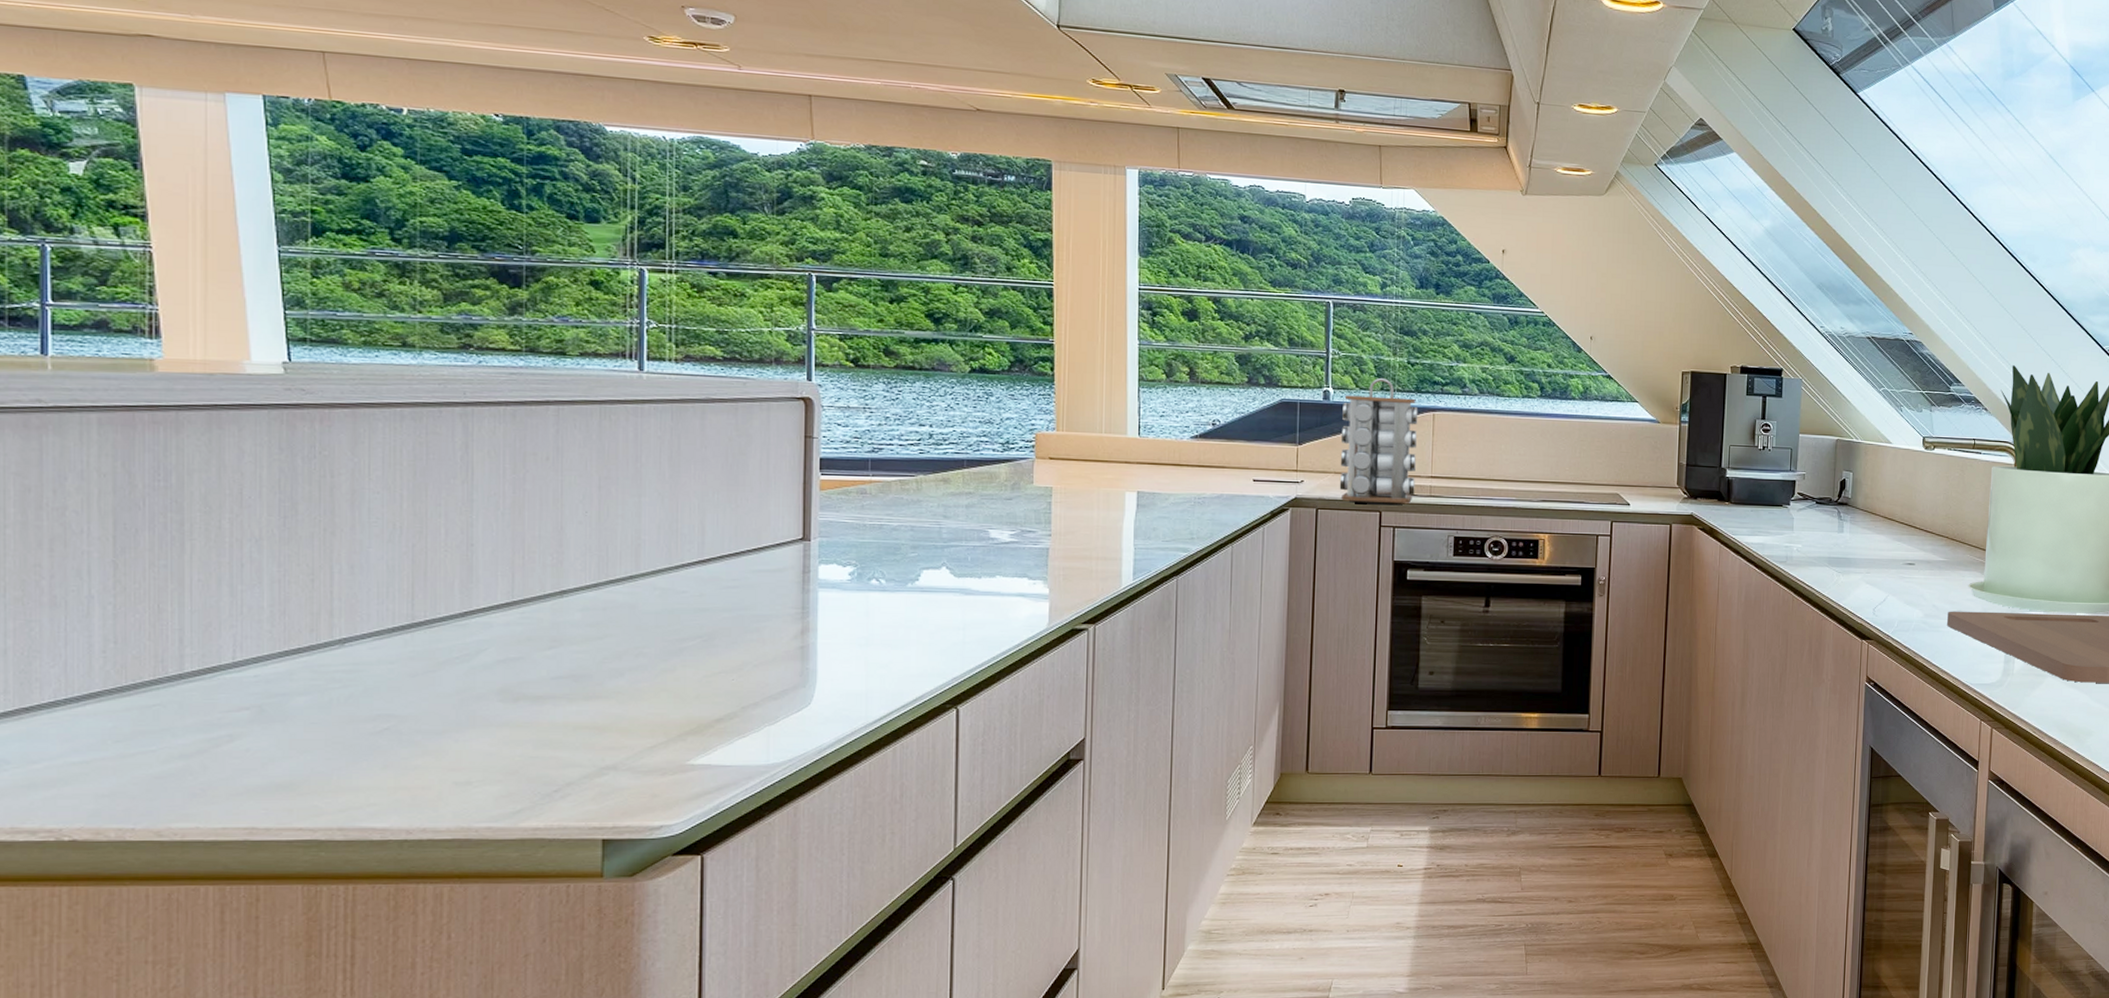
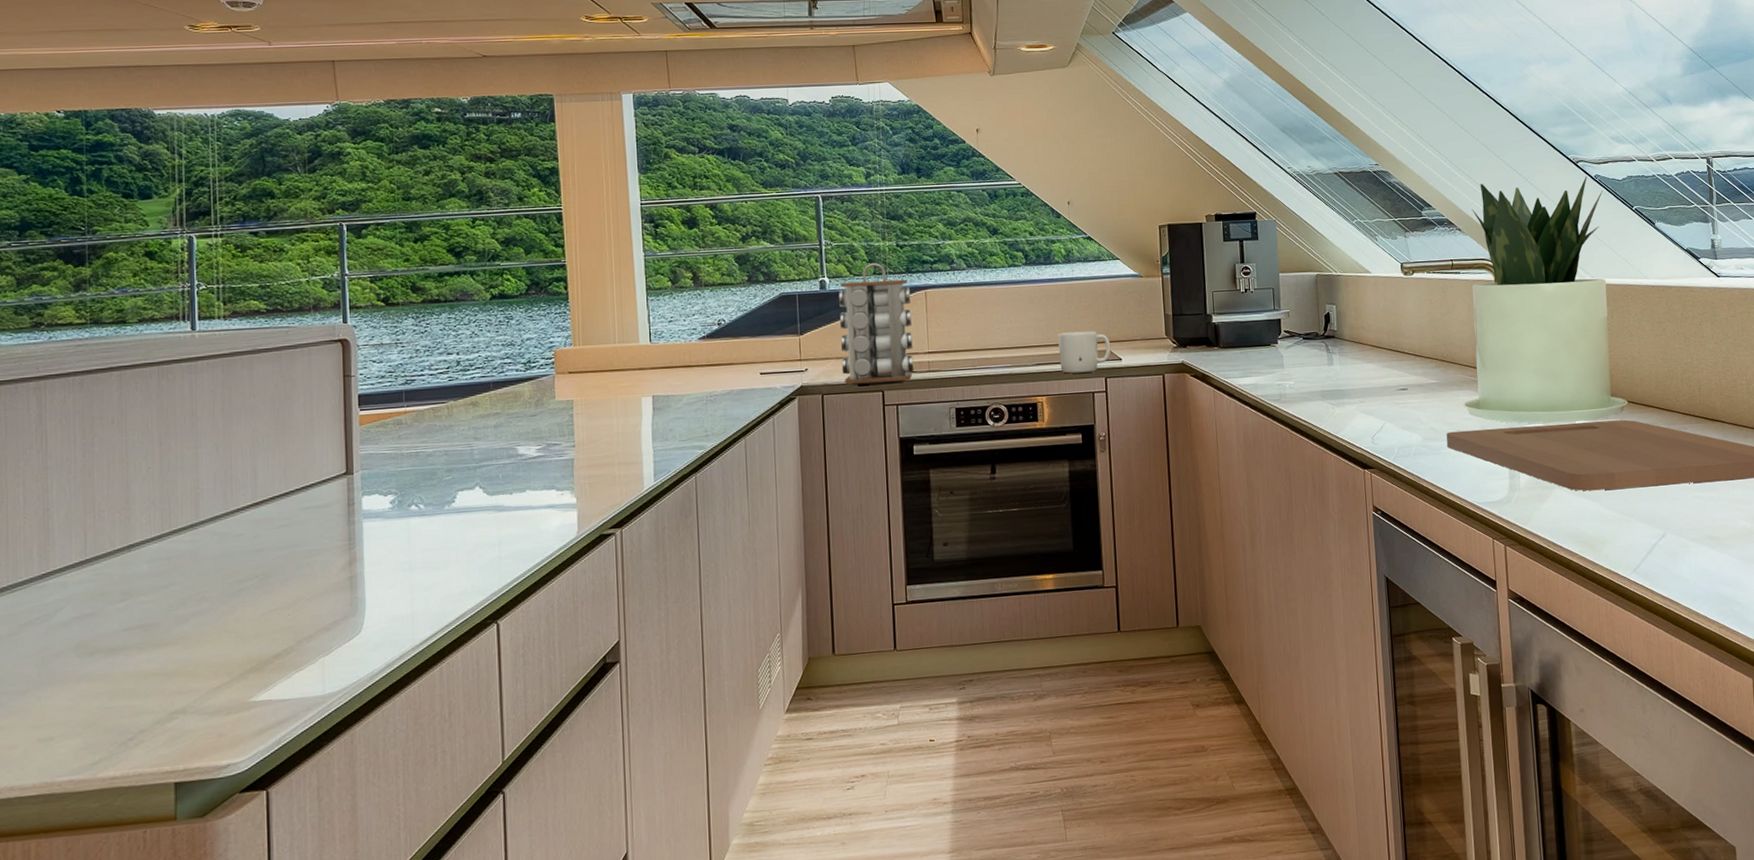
mug: none [1566,471,1620,514] -> present [1058,330,1111,374]

